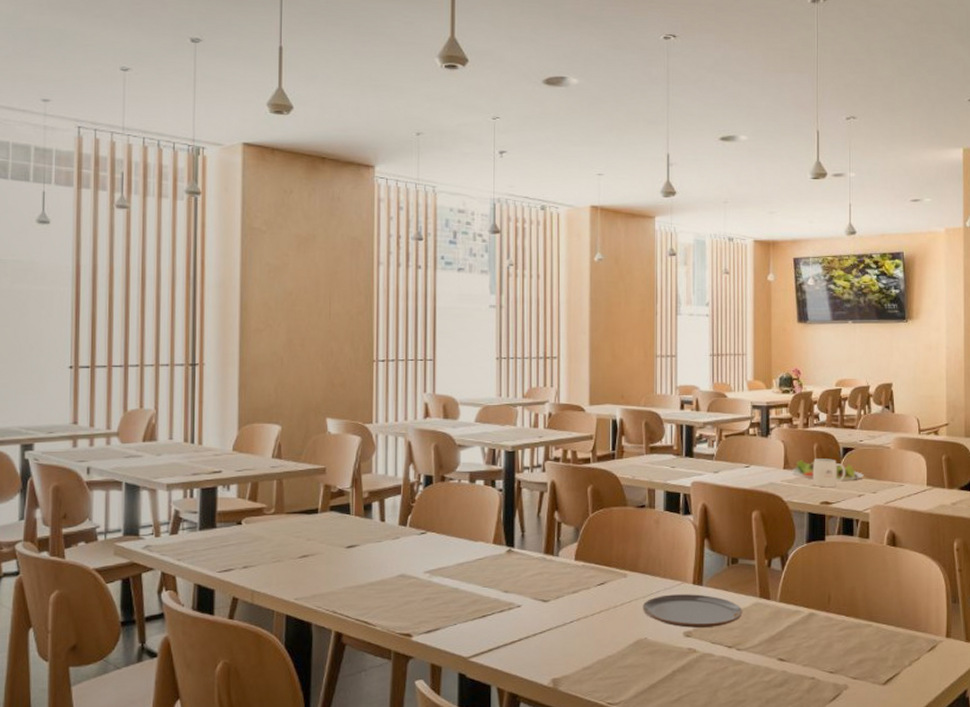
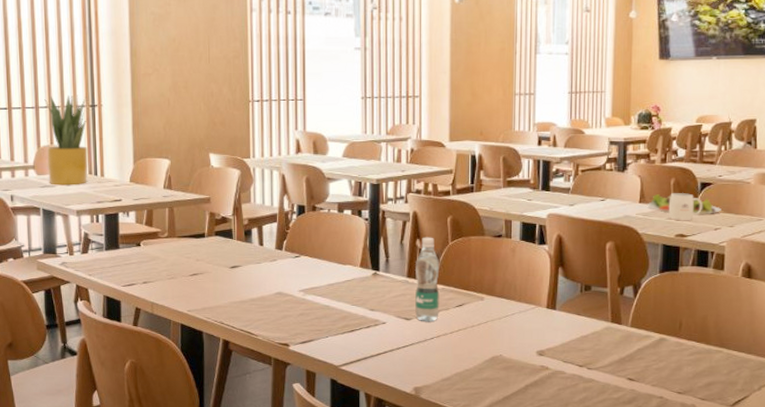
planter: none [135,352,187,455] -> present [44,95,88,185]
bottle: none [553,508,580,603] -> present [415,237,440,321]
plate: present [642,594,743,628] -> none [498,317,595,348]

